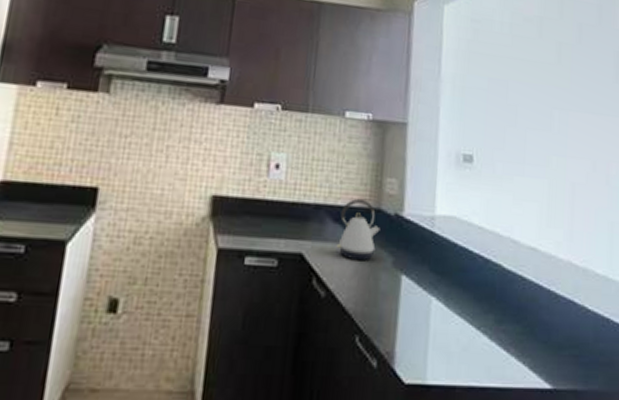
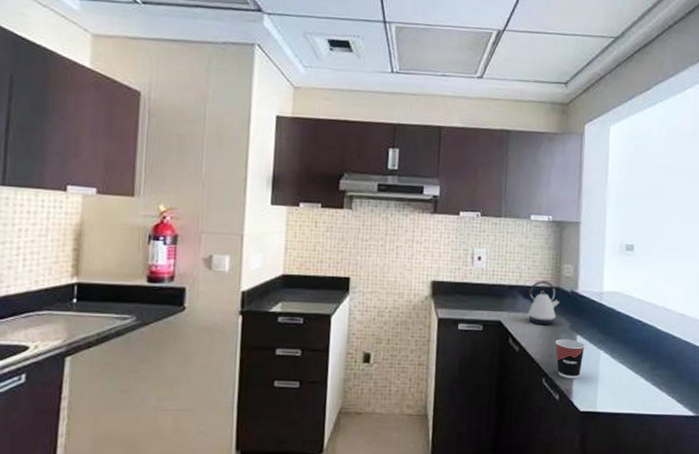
cup: none [373,279,412,338] -> present [555,338,585,379]

